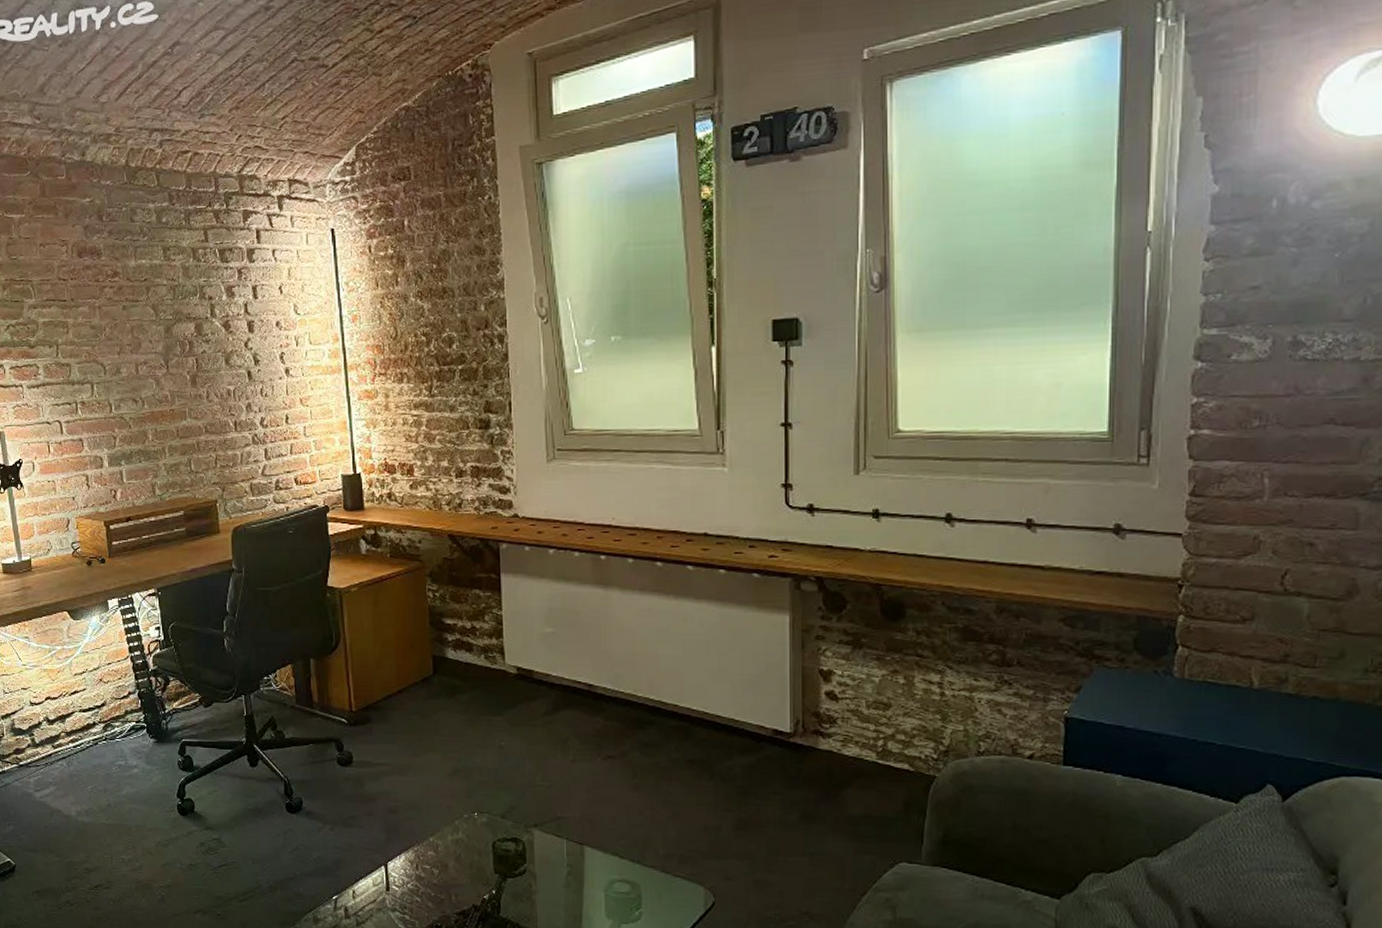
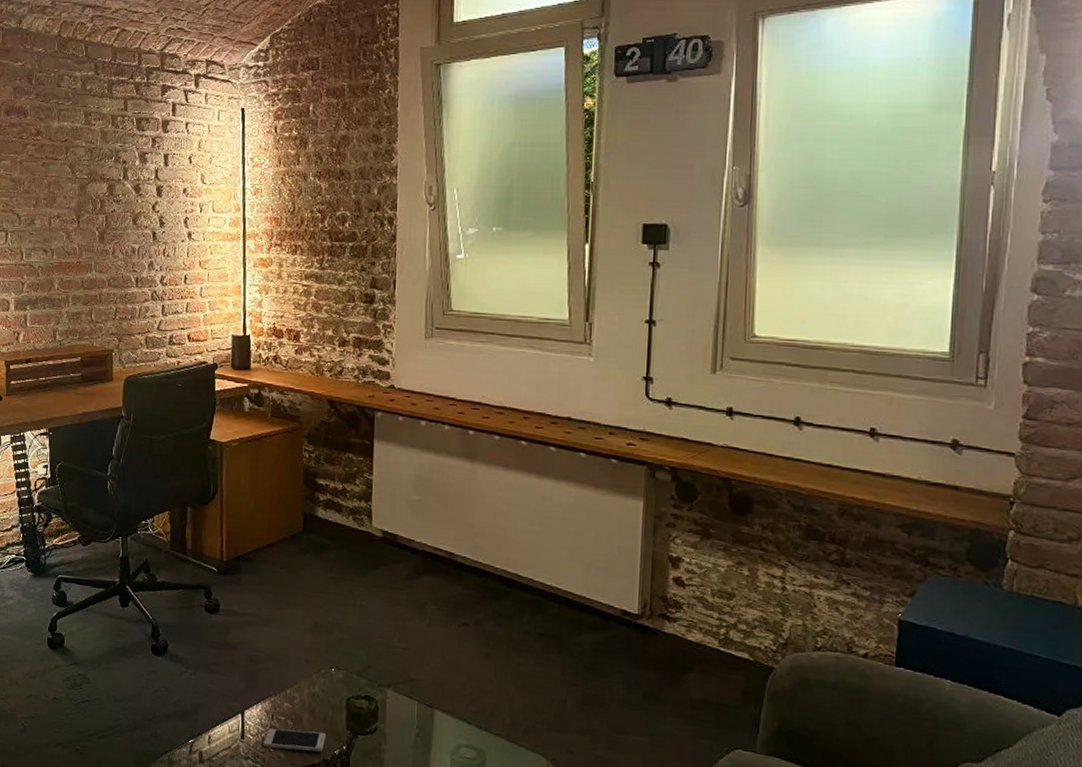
smartphone: none [409,878,474,899] -> present [263,728,327,752]

